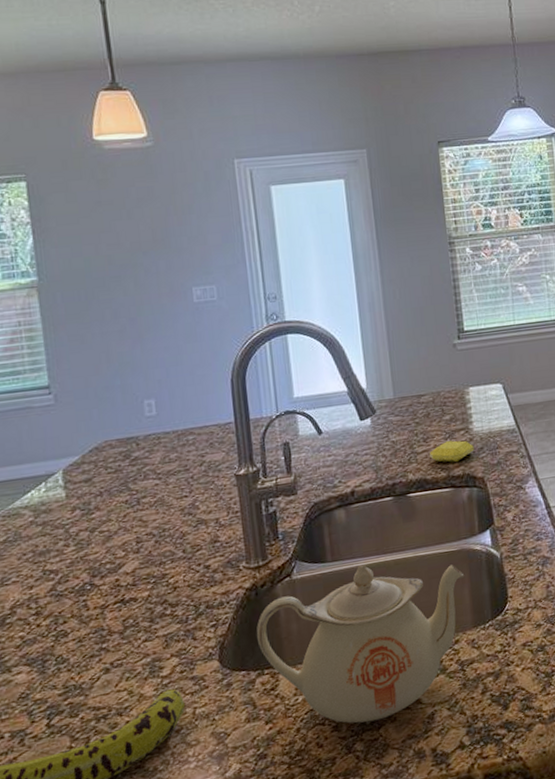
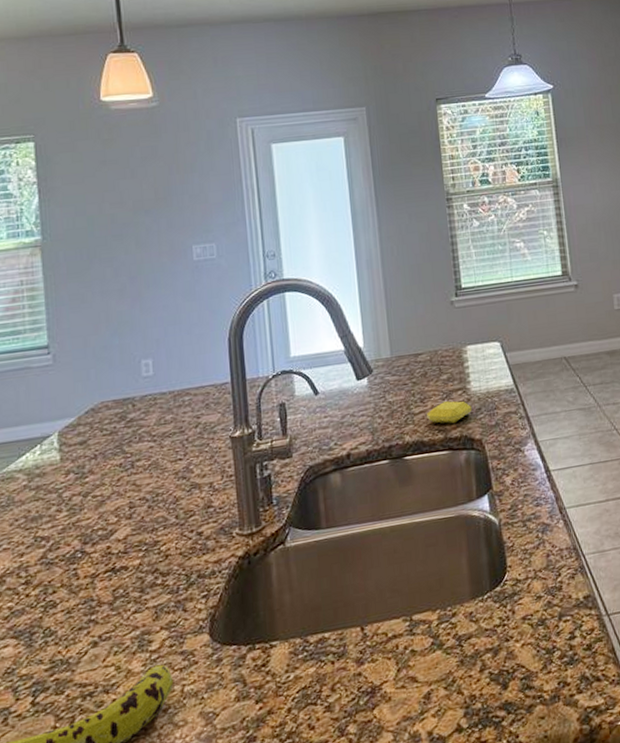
teapot: present [256,564,465,723] -> none [248,531,462,703]

